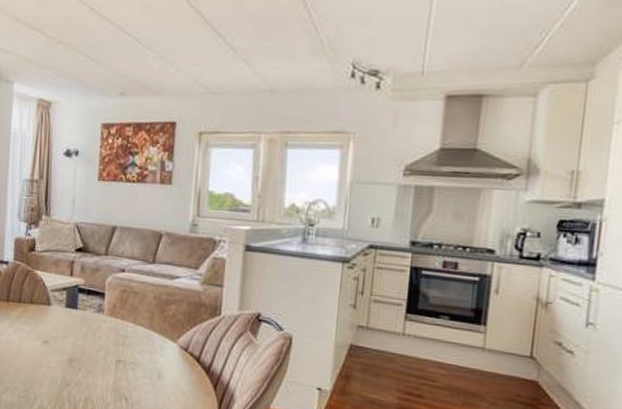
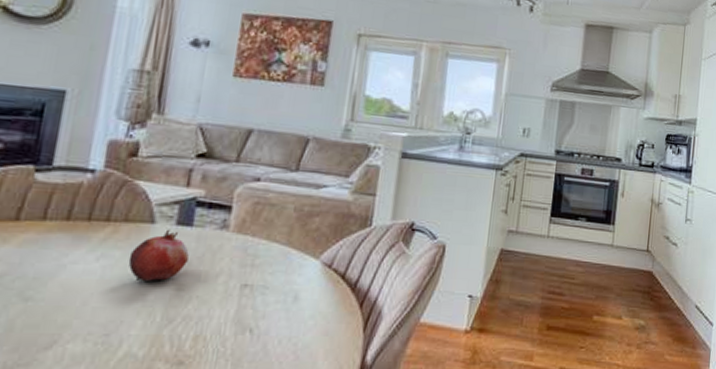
fruit: none [35,310,76,352] -> present [128,229,189,281]

